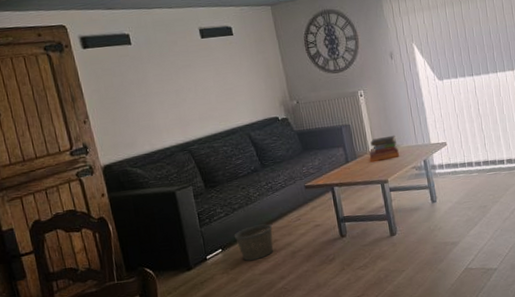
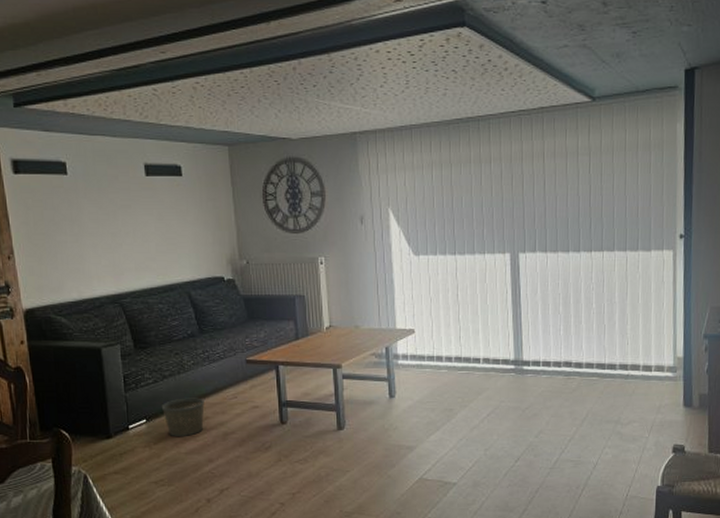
books: present [369,135,399,163] -> none [323,314,358,343]

